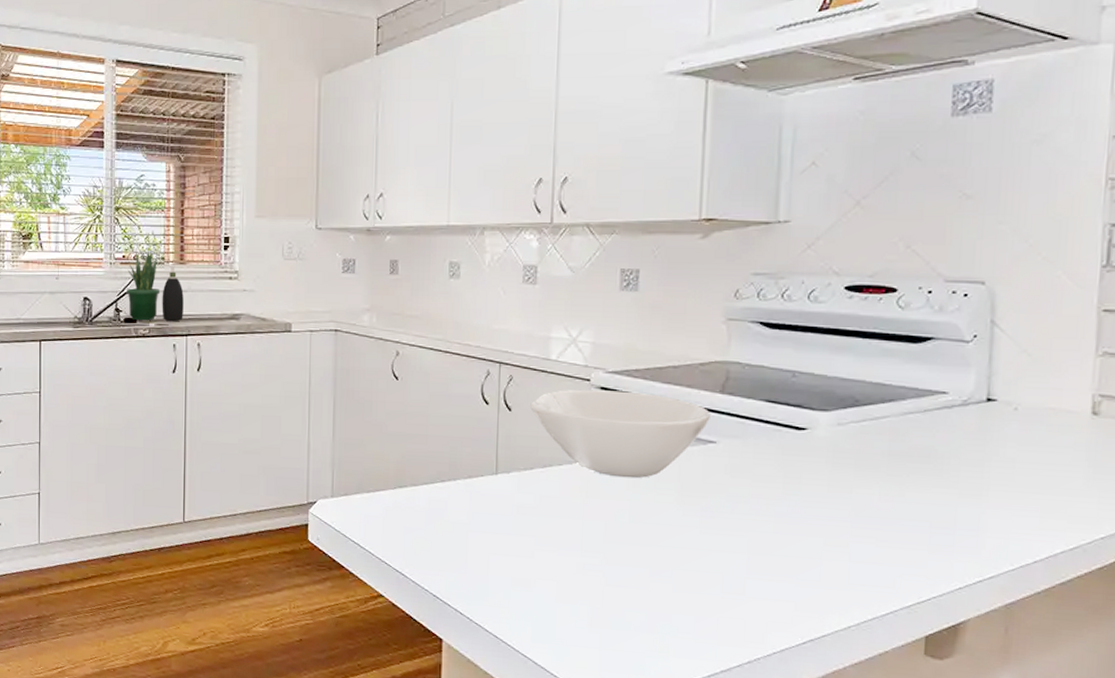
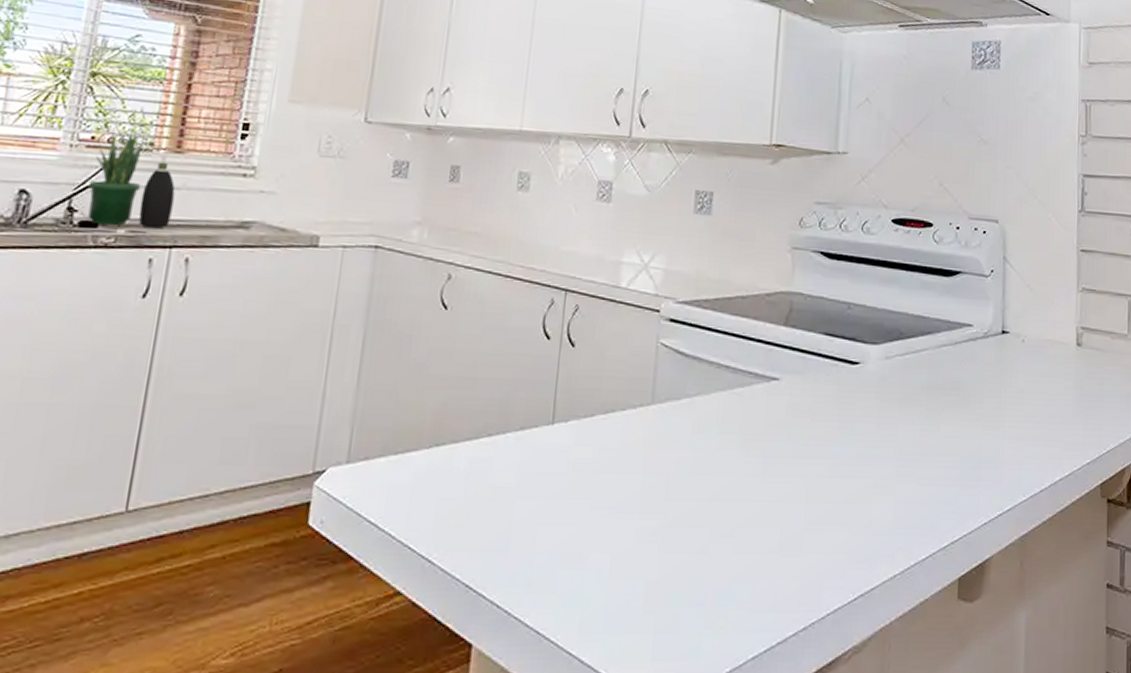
bowl: present [530,389,710,478] -> none [595,321,775,423]

